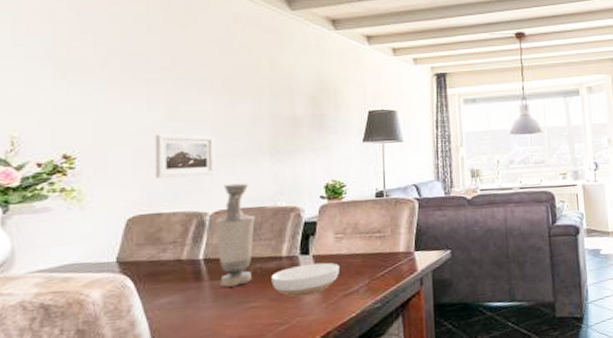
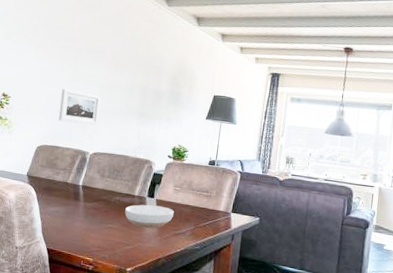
vase: present [215,183,256,287] -> none [90,134,121,210]

